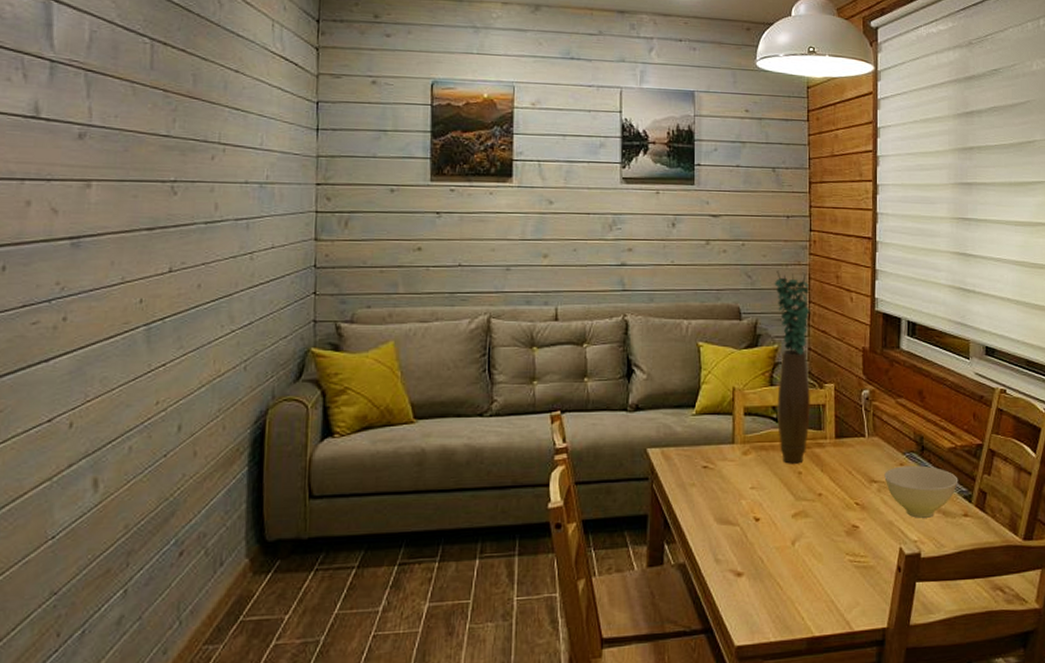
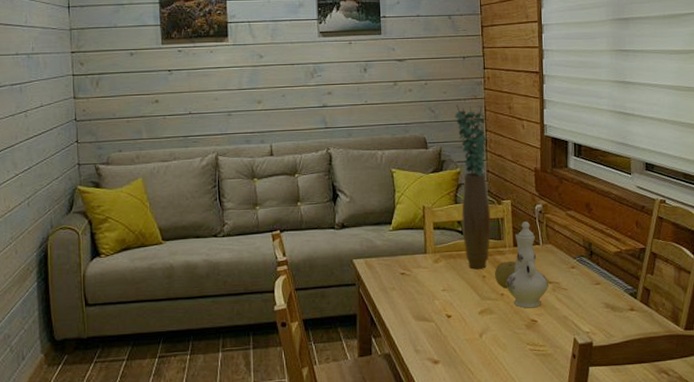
fruit: none [813,456,837,488] -> present [495,261,516,289]
ewer: none [824,409,874,512] -> present [505,221,549,308]
bowl: present [884,465,958,518] -> none [558,268,624,313]

